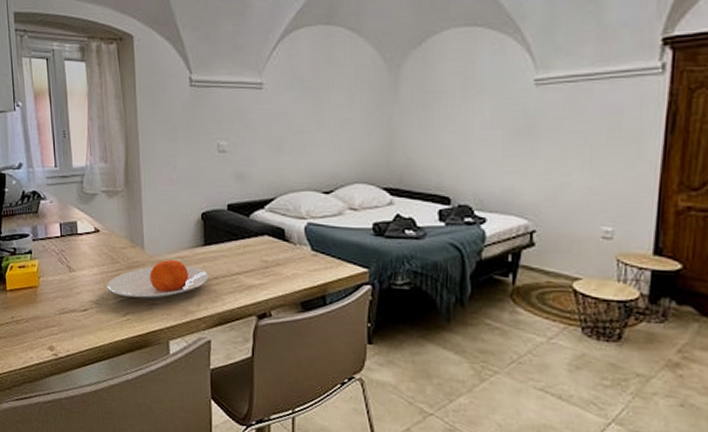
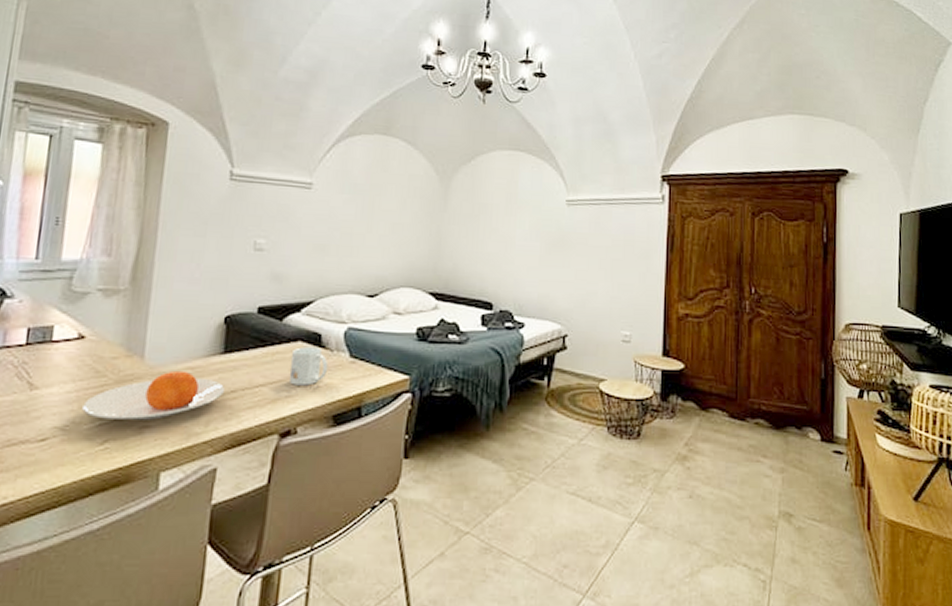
mug: none [260,240,293,275] -> present [290,347,329,386]

